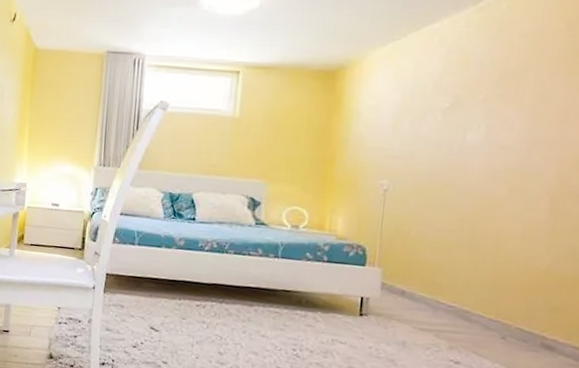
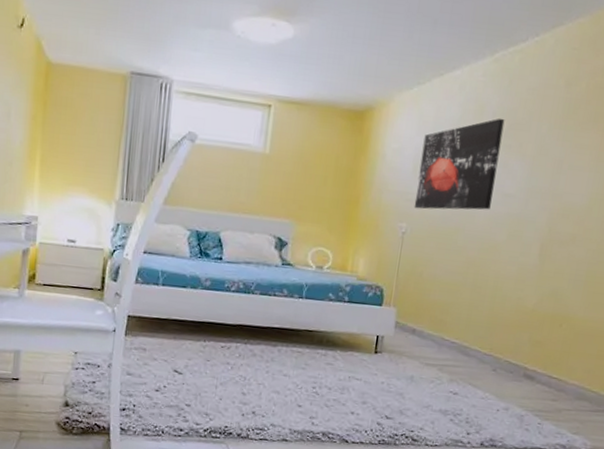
wall art: none [395,67,496,166] -> present [414,118,505,210]

